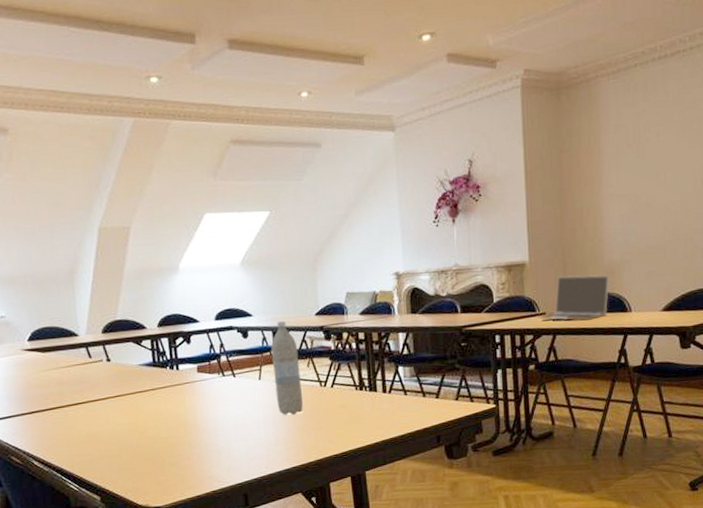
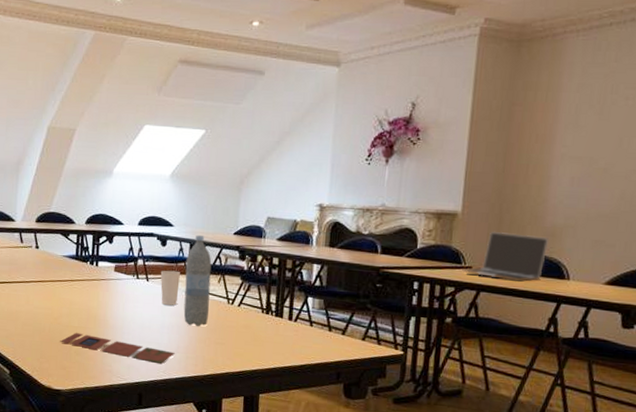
papers: none [150,443,276,460] -> present [60,333,176,364]
cup: none [246,361,269,399] -> present [160,270,180,306]

